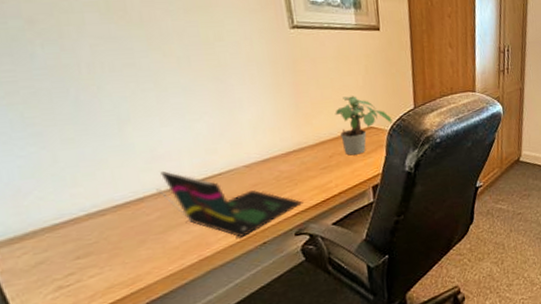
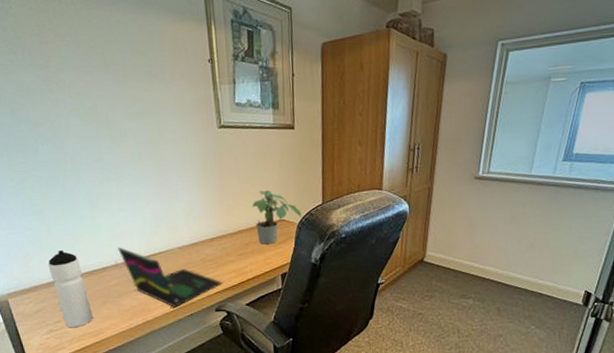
water bottle: none [53,180,126,281] -> present [48,249,93,328]

